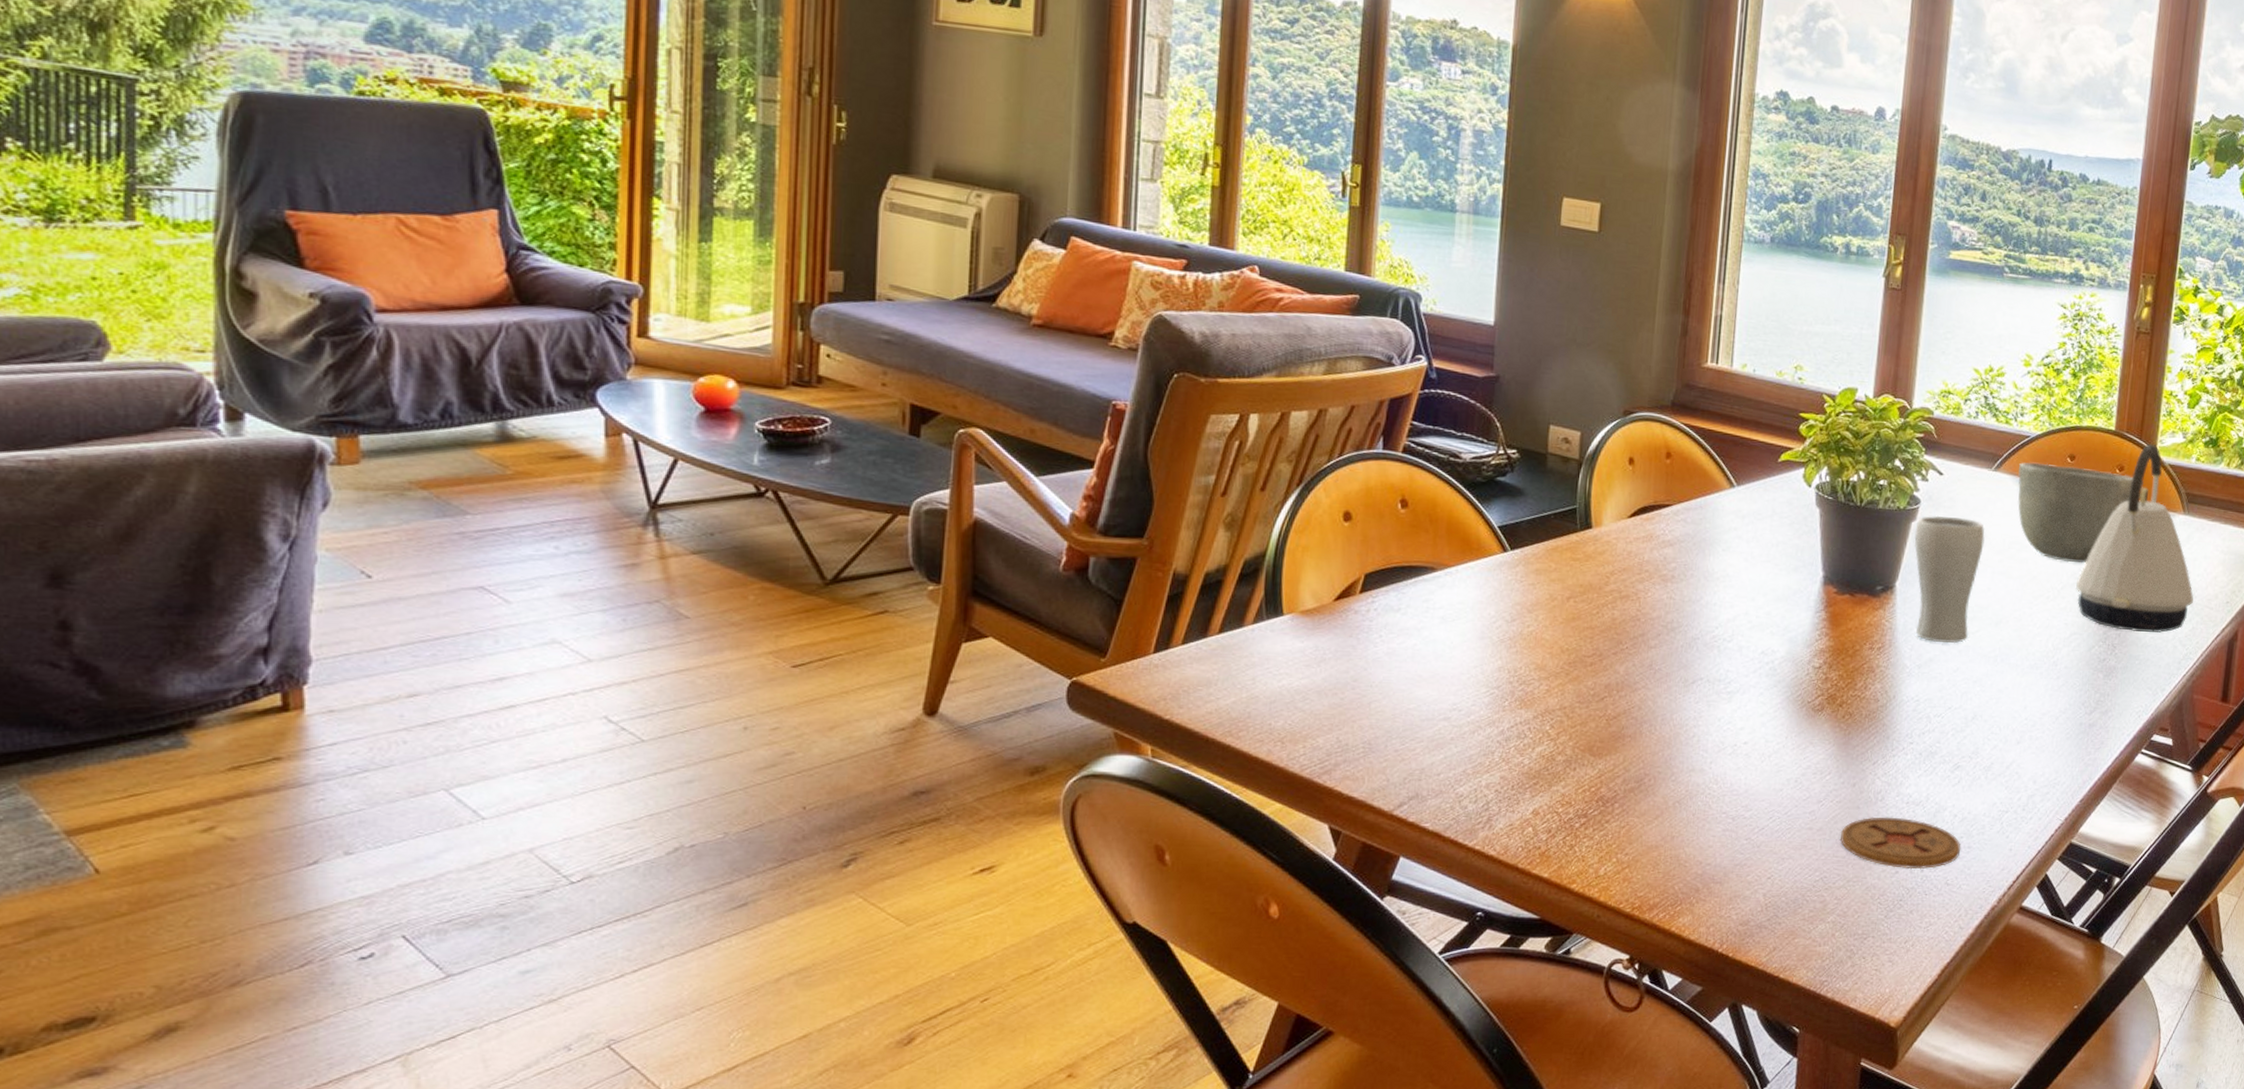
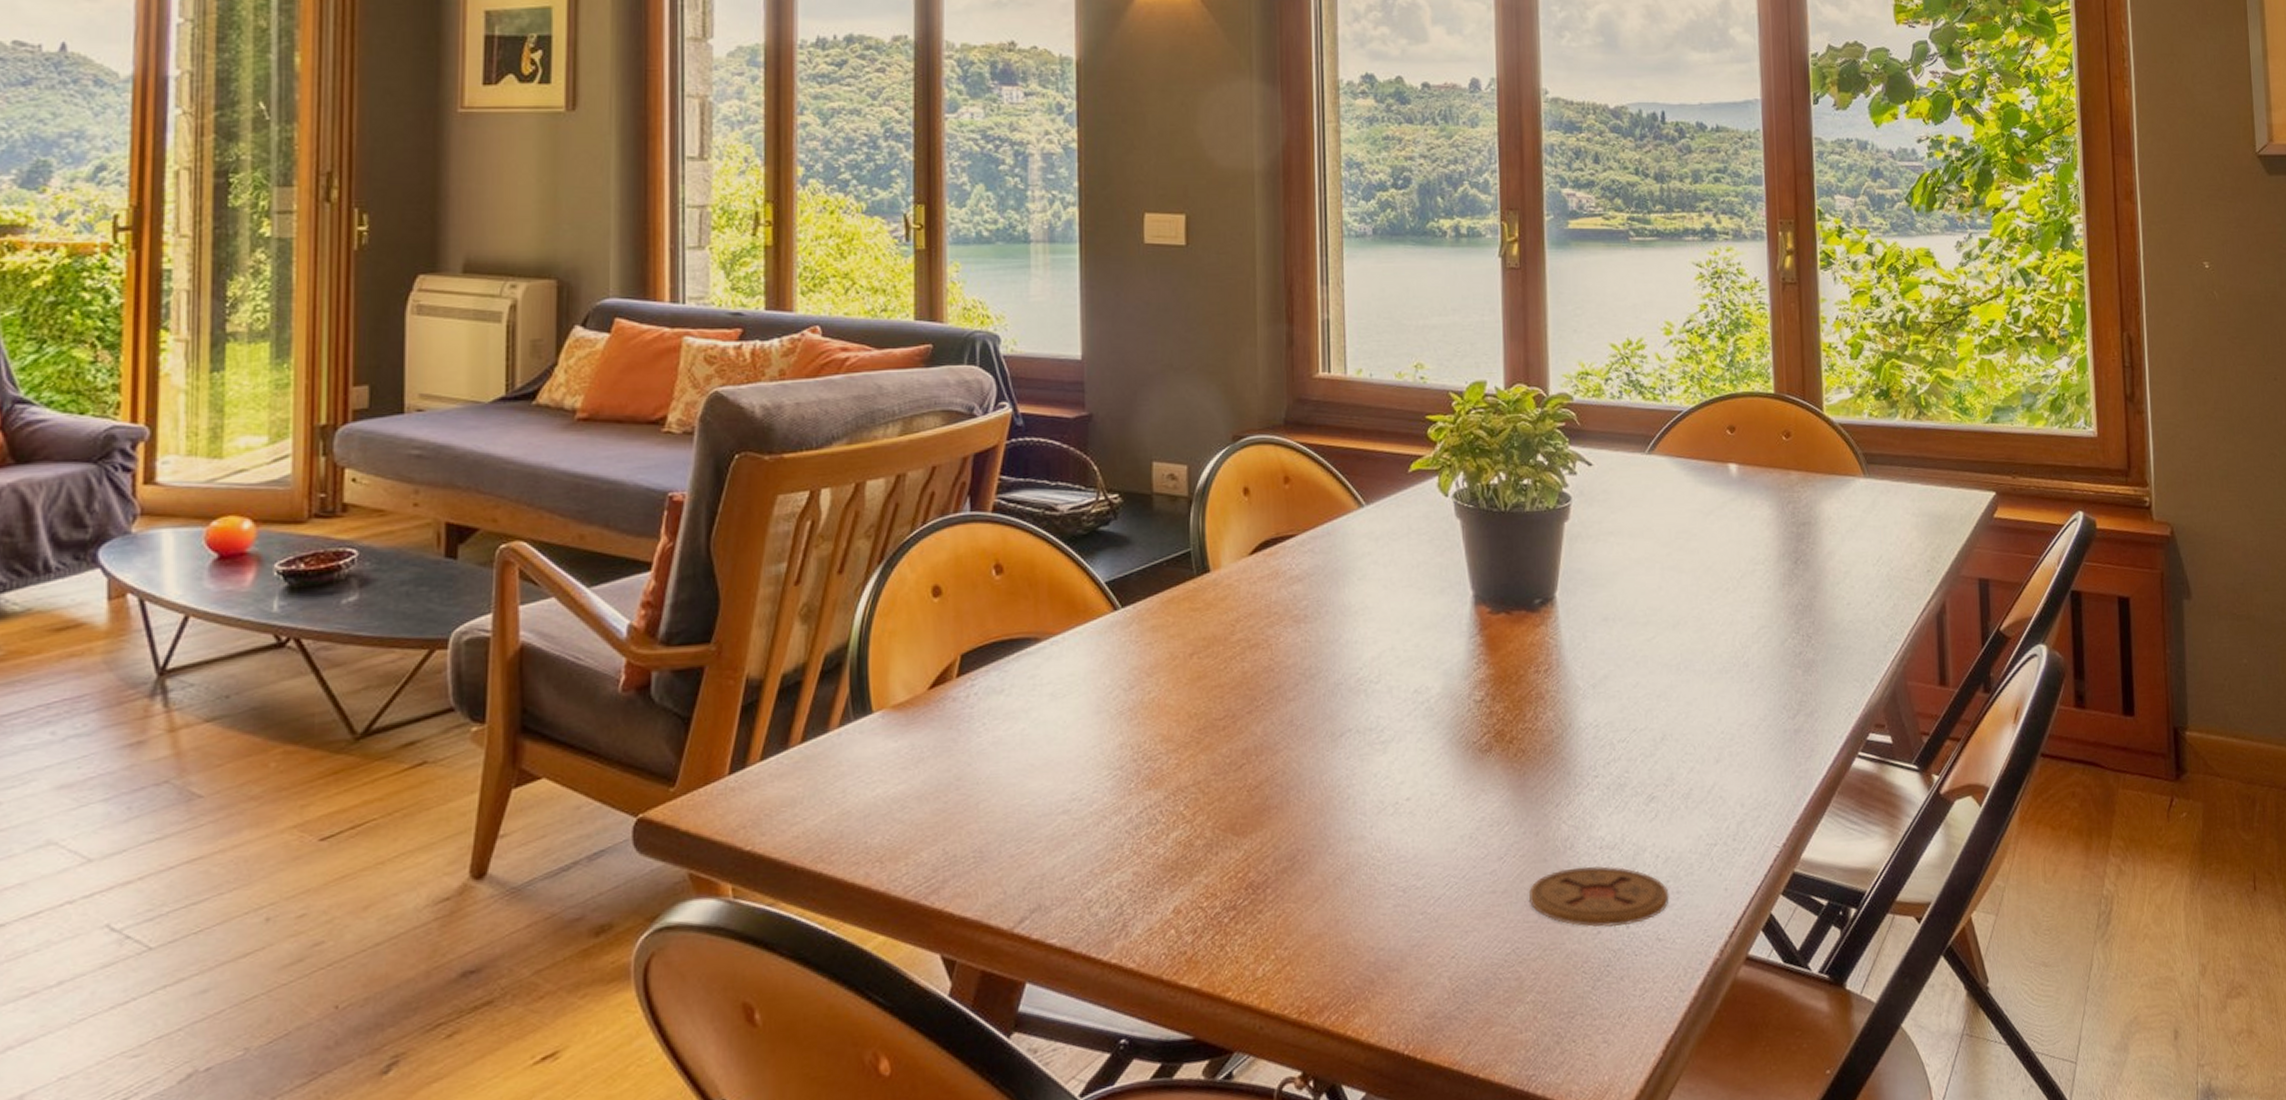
drinking glass: present [1914,515,1985,644] -> none [1569,511,1648,657]
bowl: present [2018,462,2145,564] -> none [1675,438,1816,547]
kettle: present [2075,443,2194,633] -> none [1756,403,1891,617]

